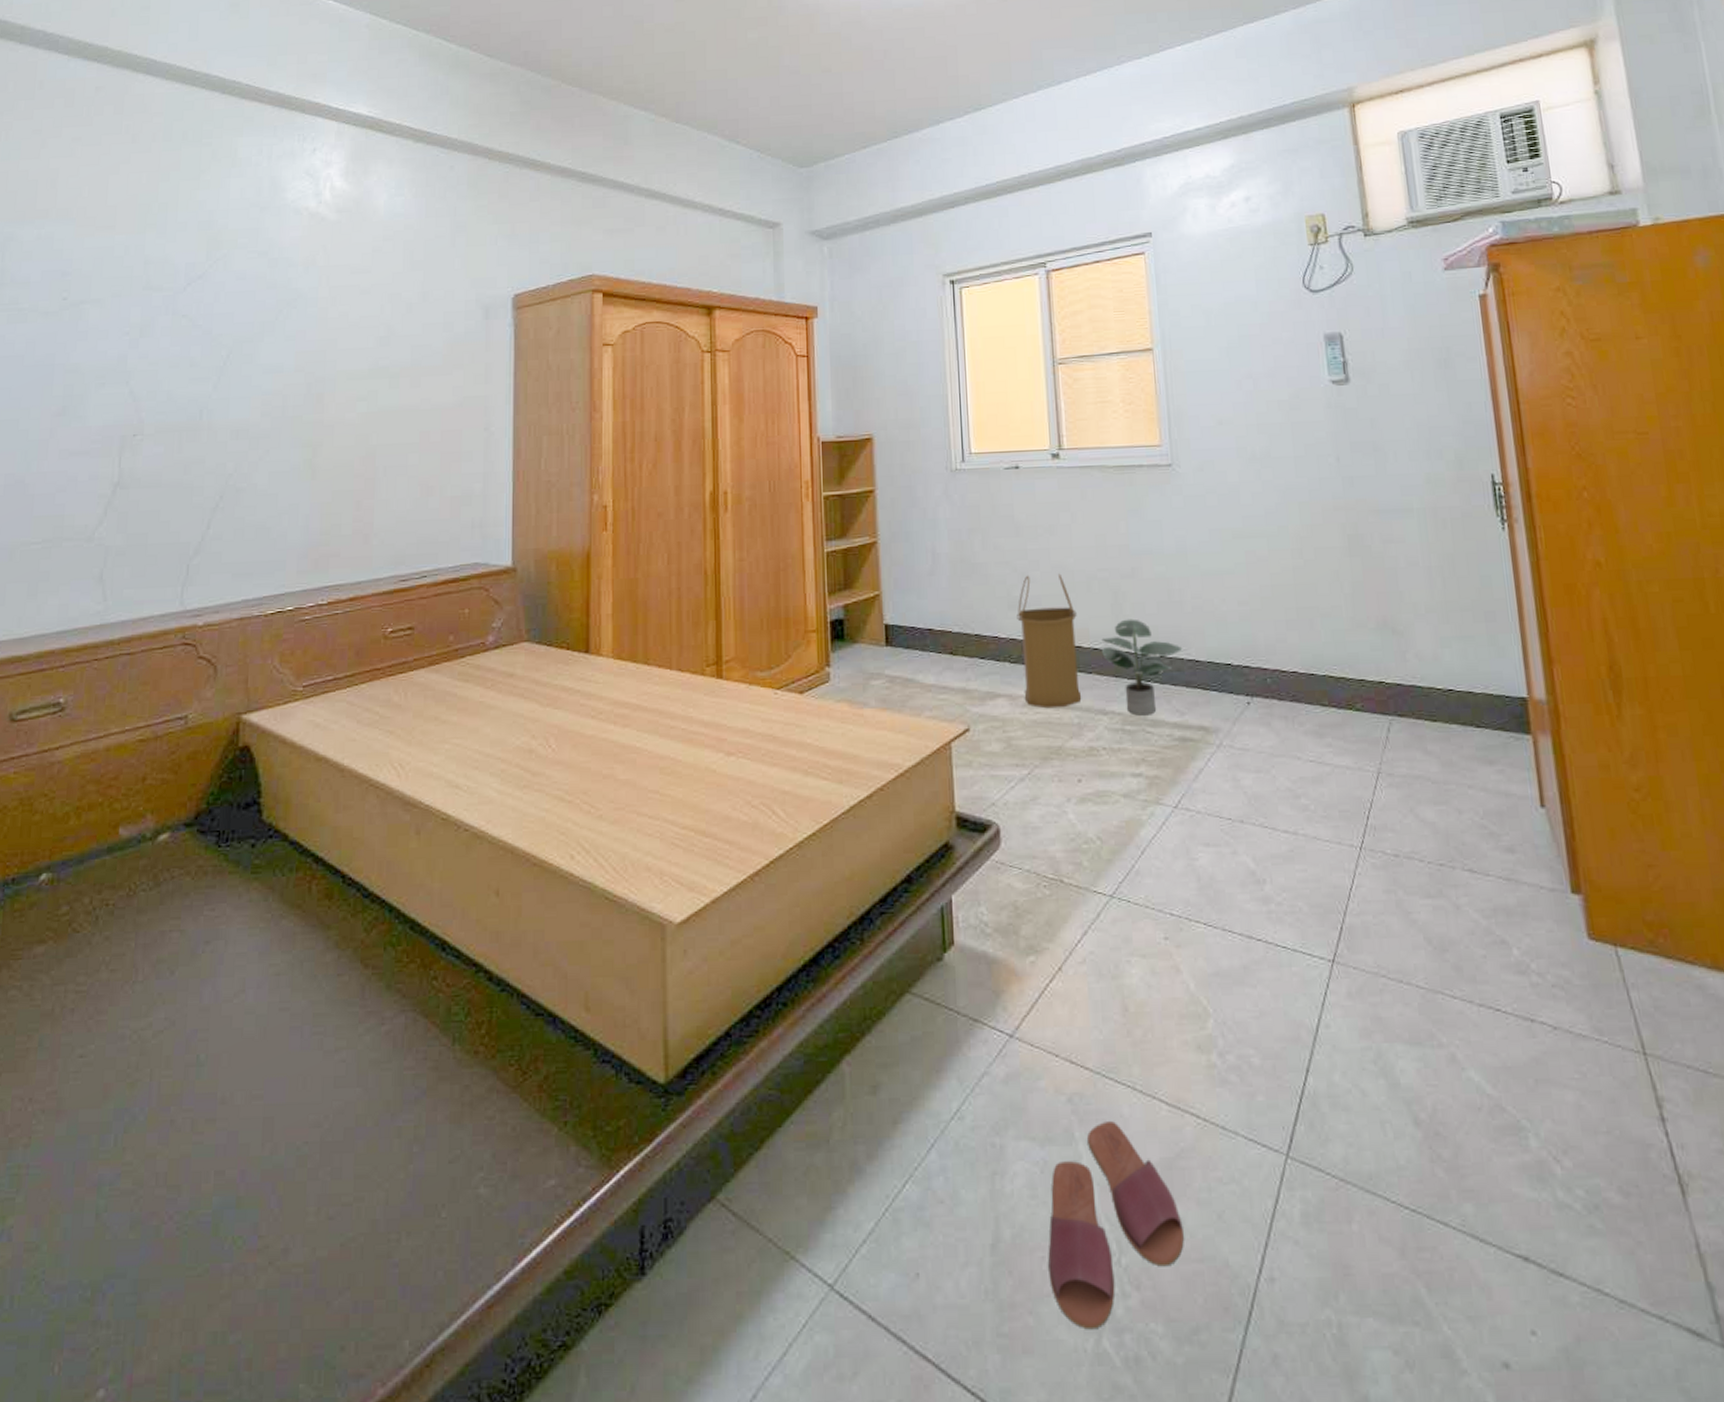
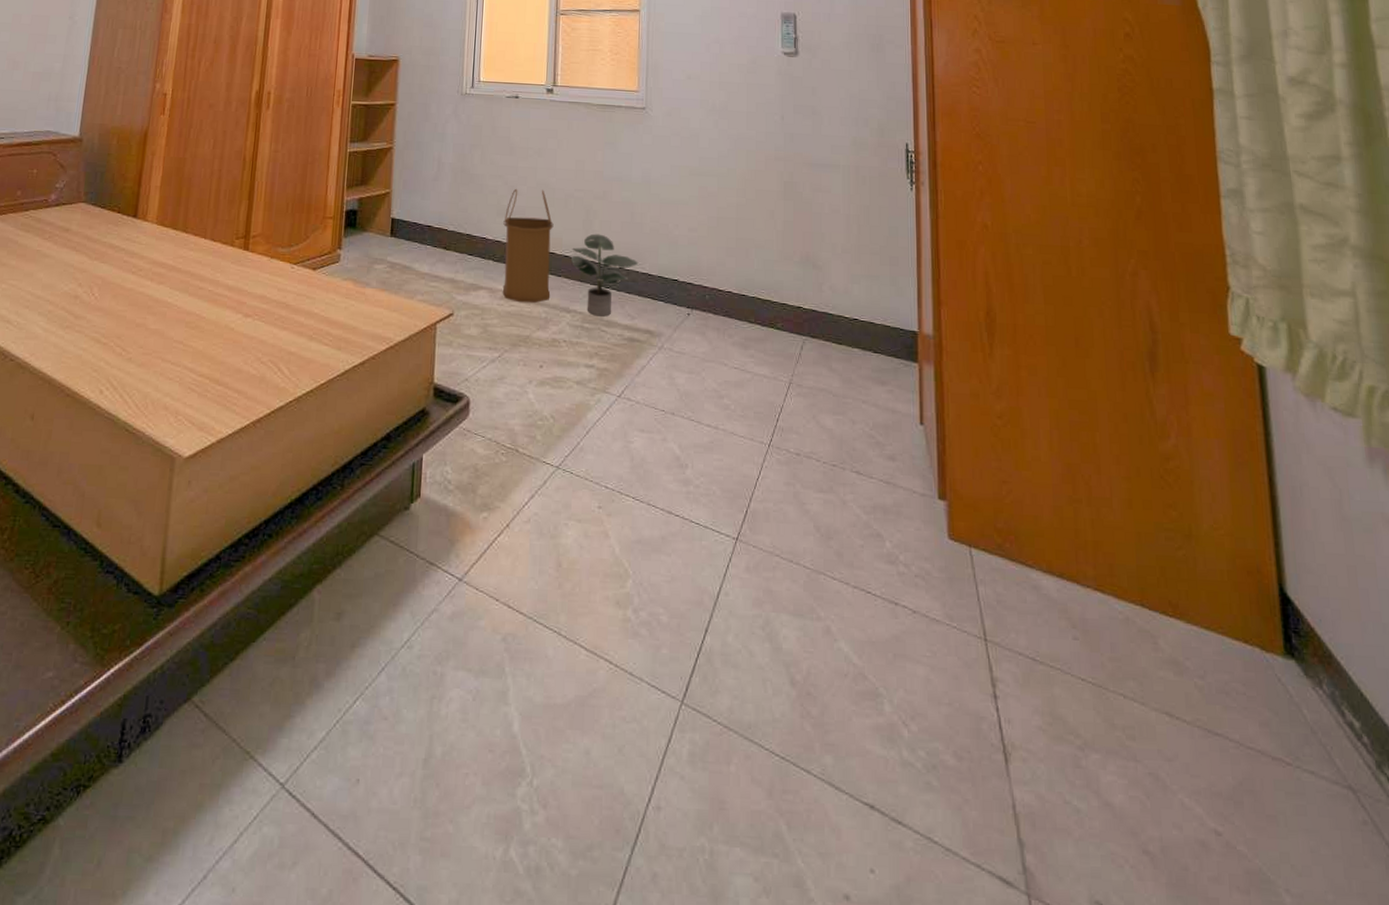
slippers: present [1048,1121,1184,1330] -> none [470,660,588,840]

